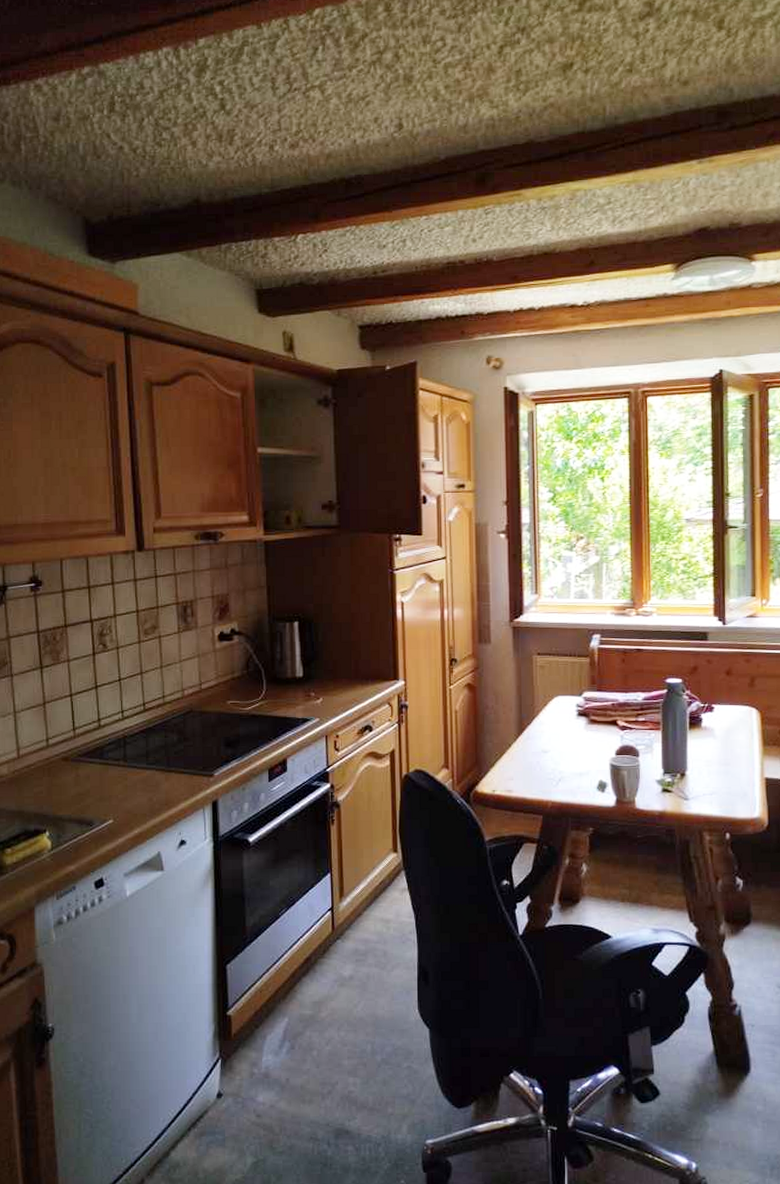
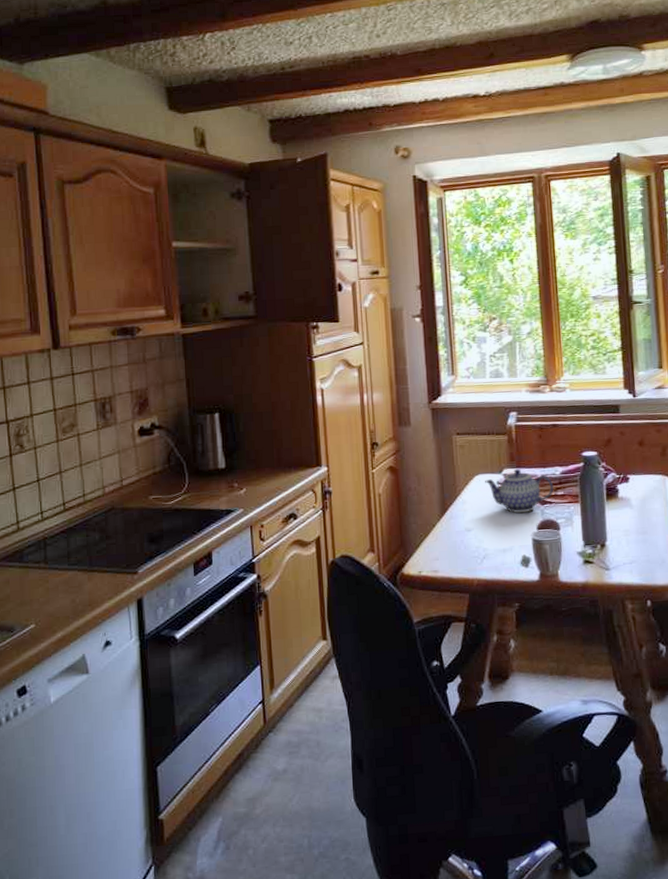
teapot: none [564,692,635,738] -> present [485,468,554,513]

